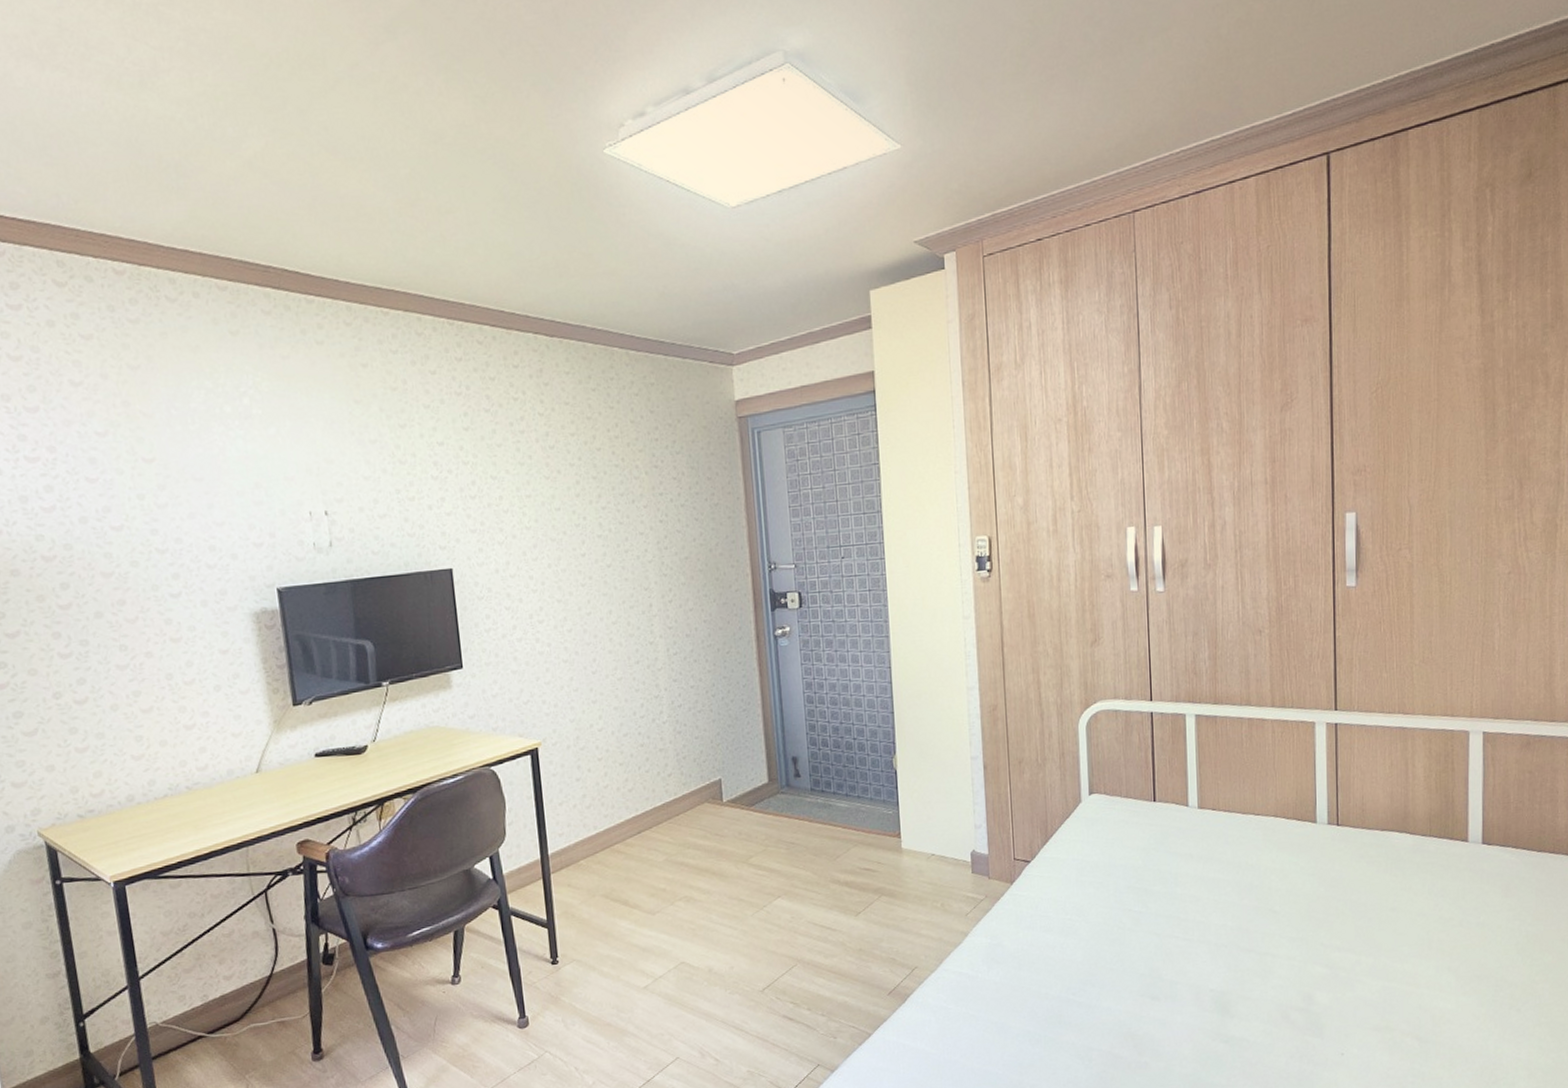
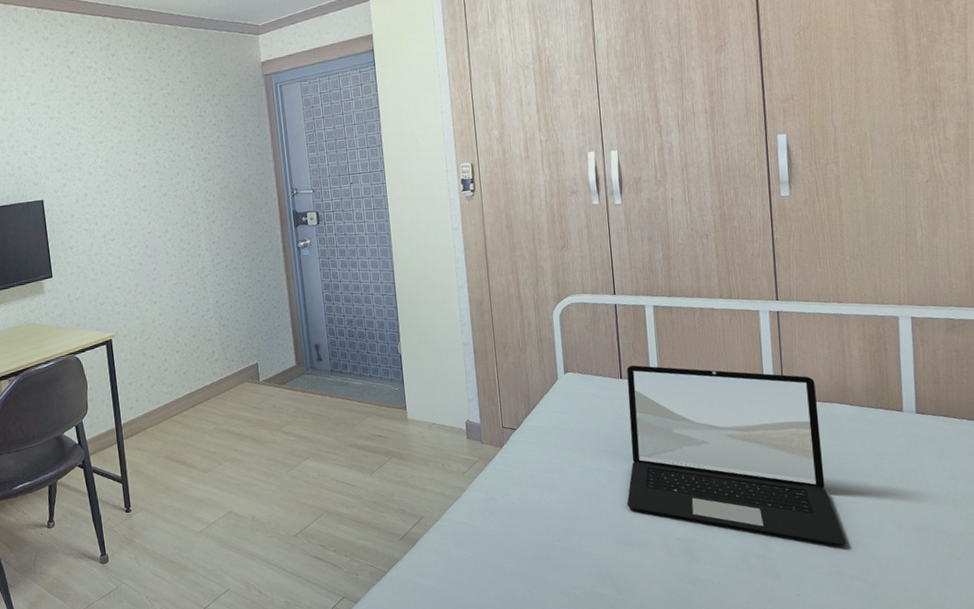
laptop: none [1155,785,1398,997] -> present [627,365,846,546]

